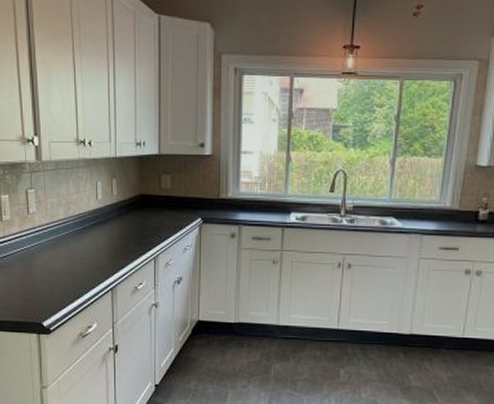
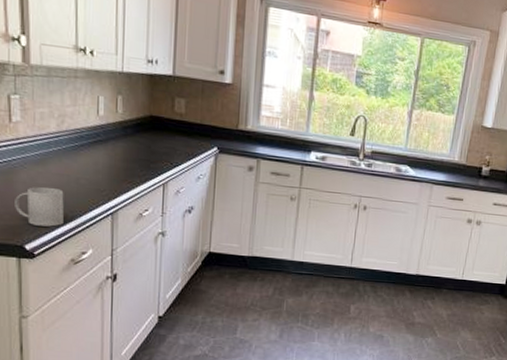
mug: none [34,268,72,305] -> present [15,187,64,227]

